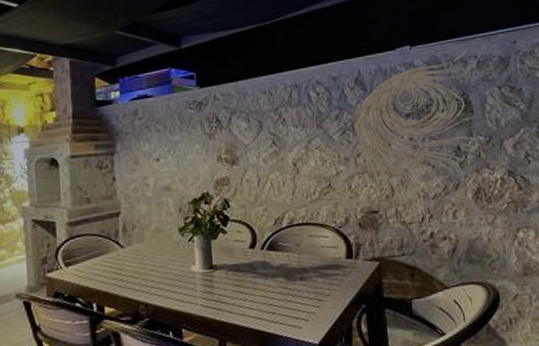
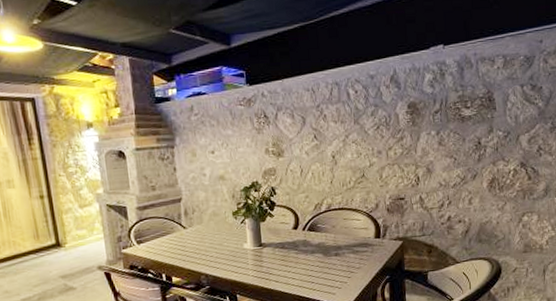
wall sculpture: present [353,51,487,241] -> none [387,50,509,224]

